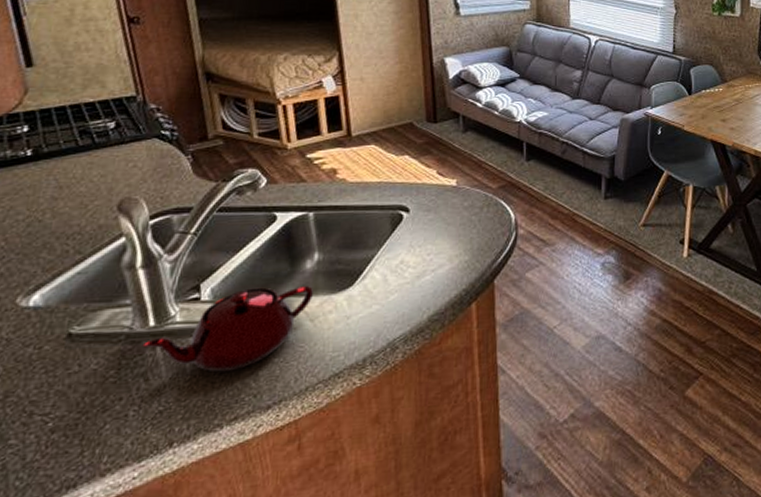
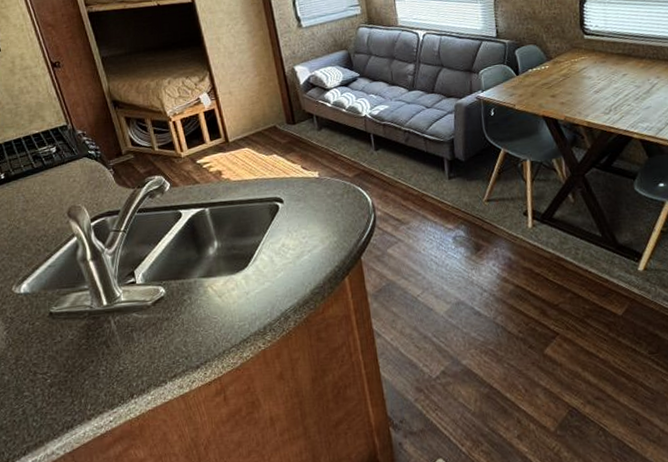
teapot: present [142,285,314,372] -> none [101,268,219,340]

